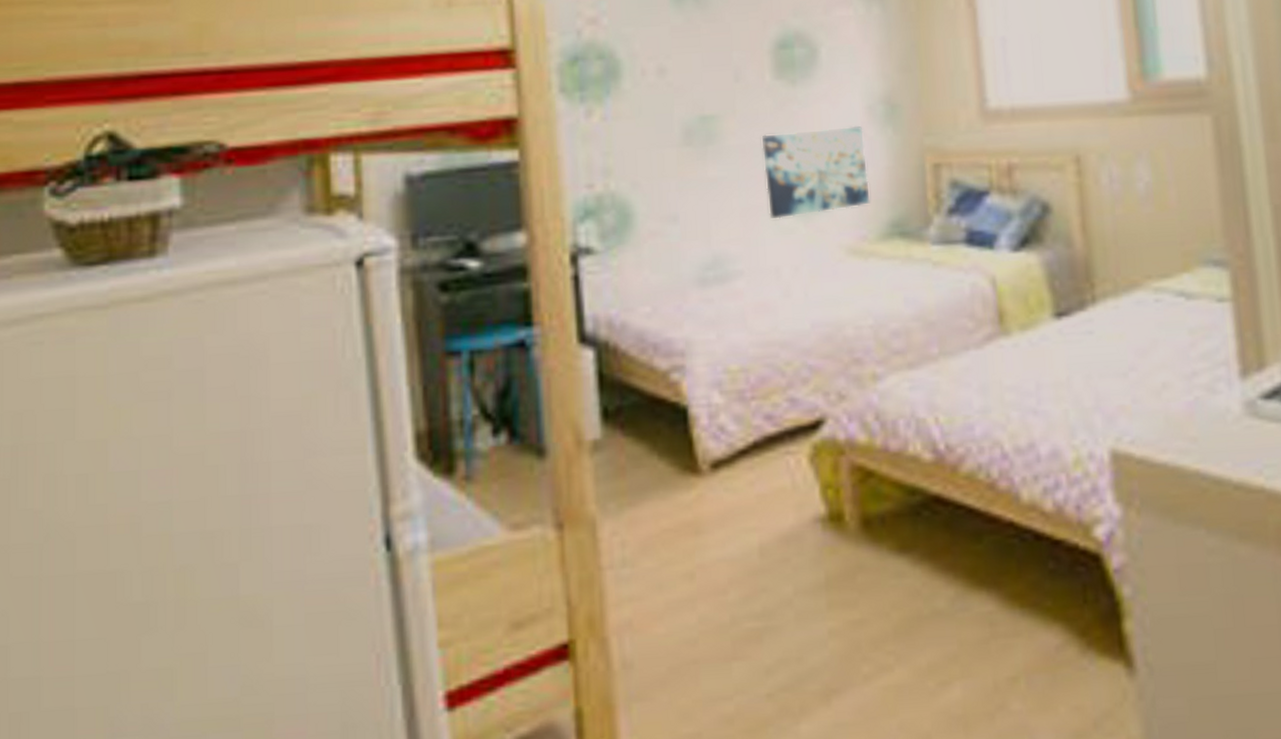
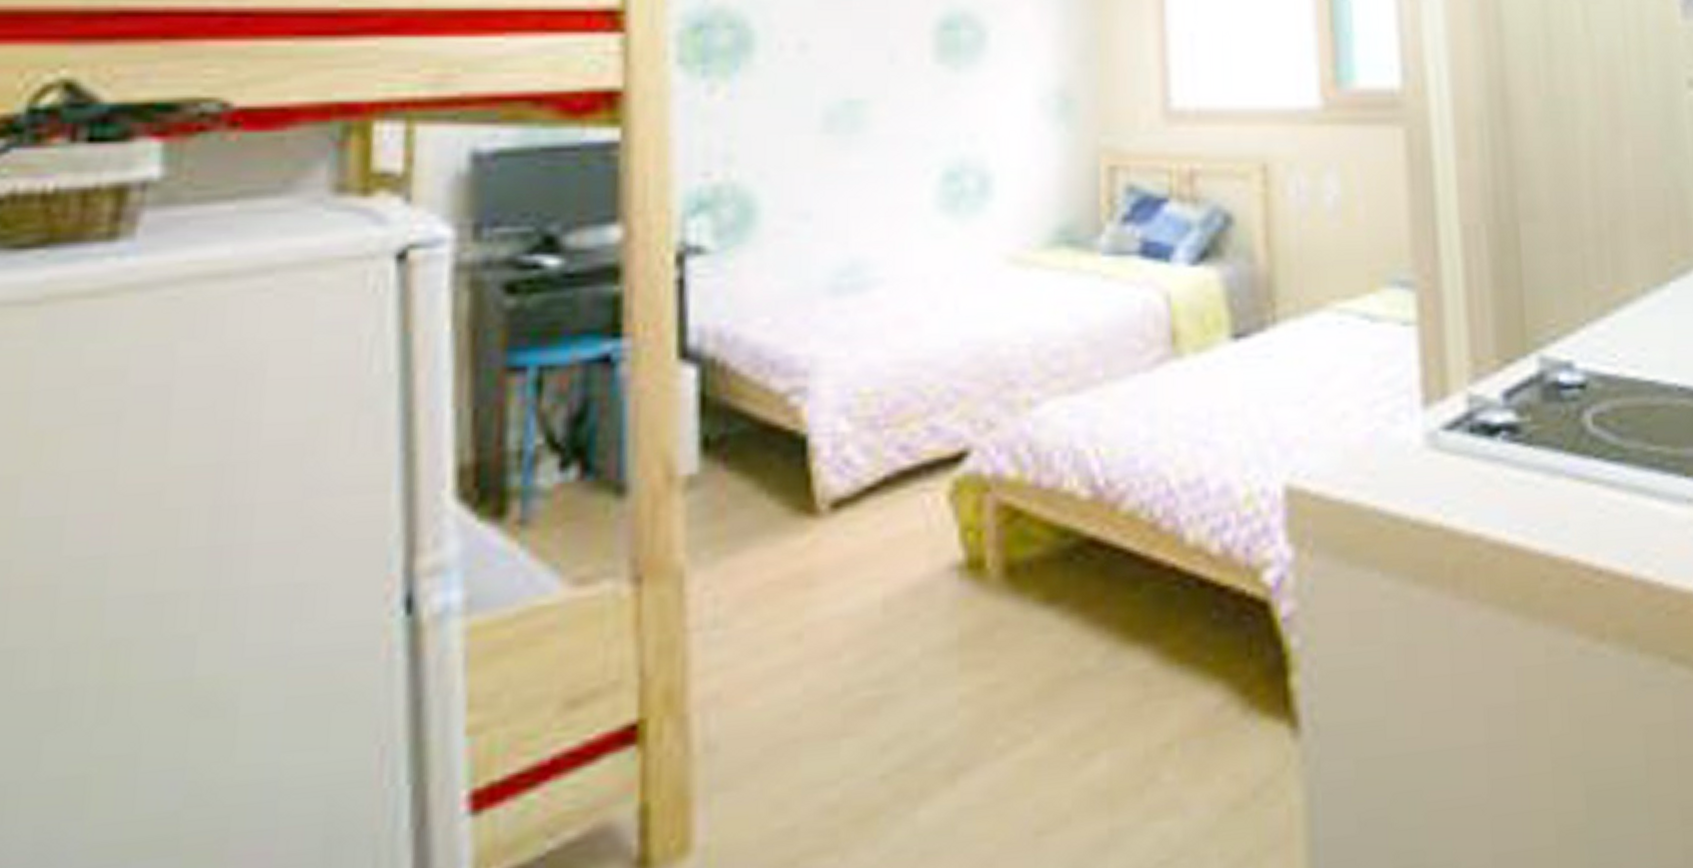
wall art: present [762,125,871,219] -> none [916,120,1037,221]

